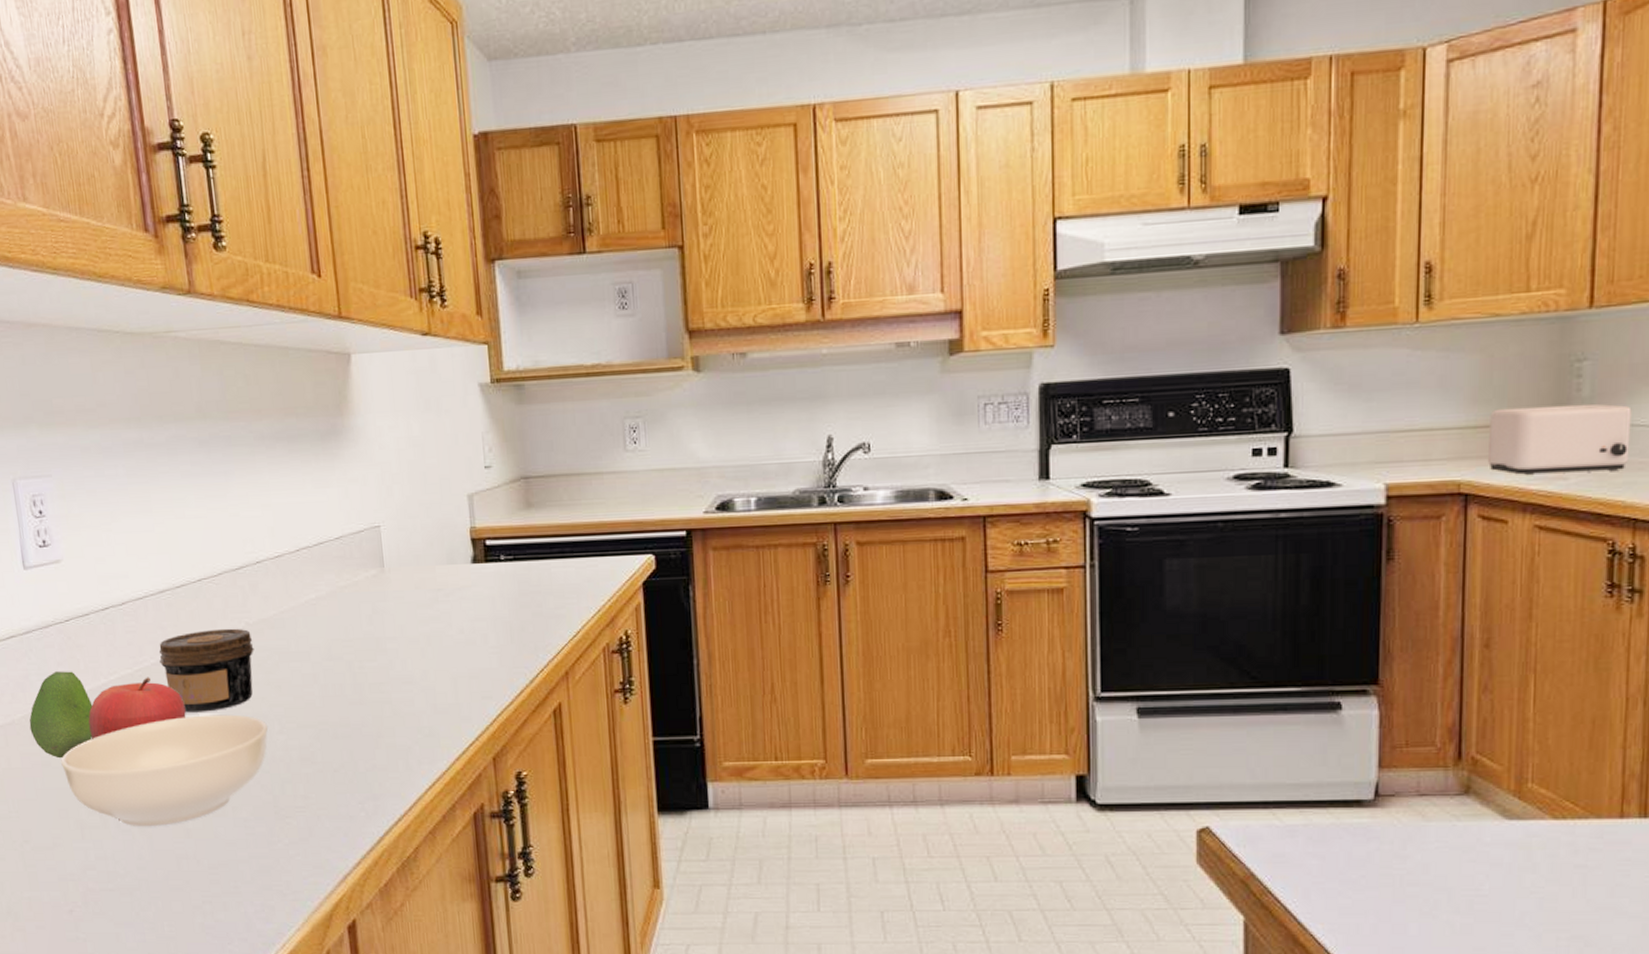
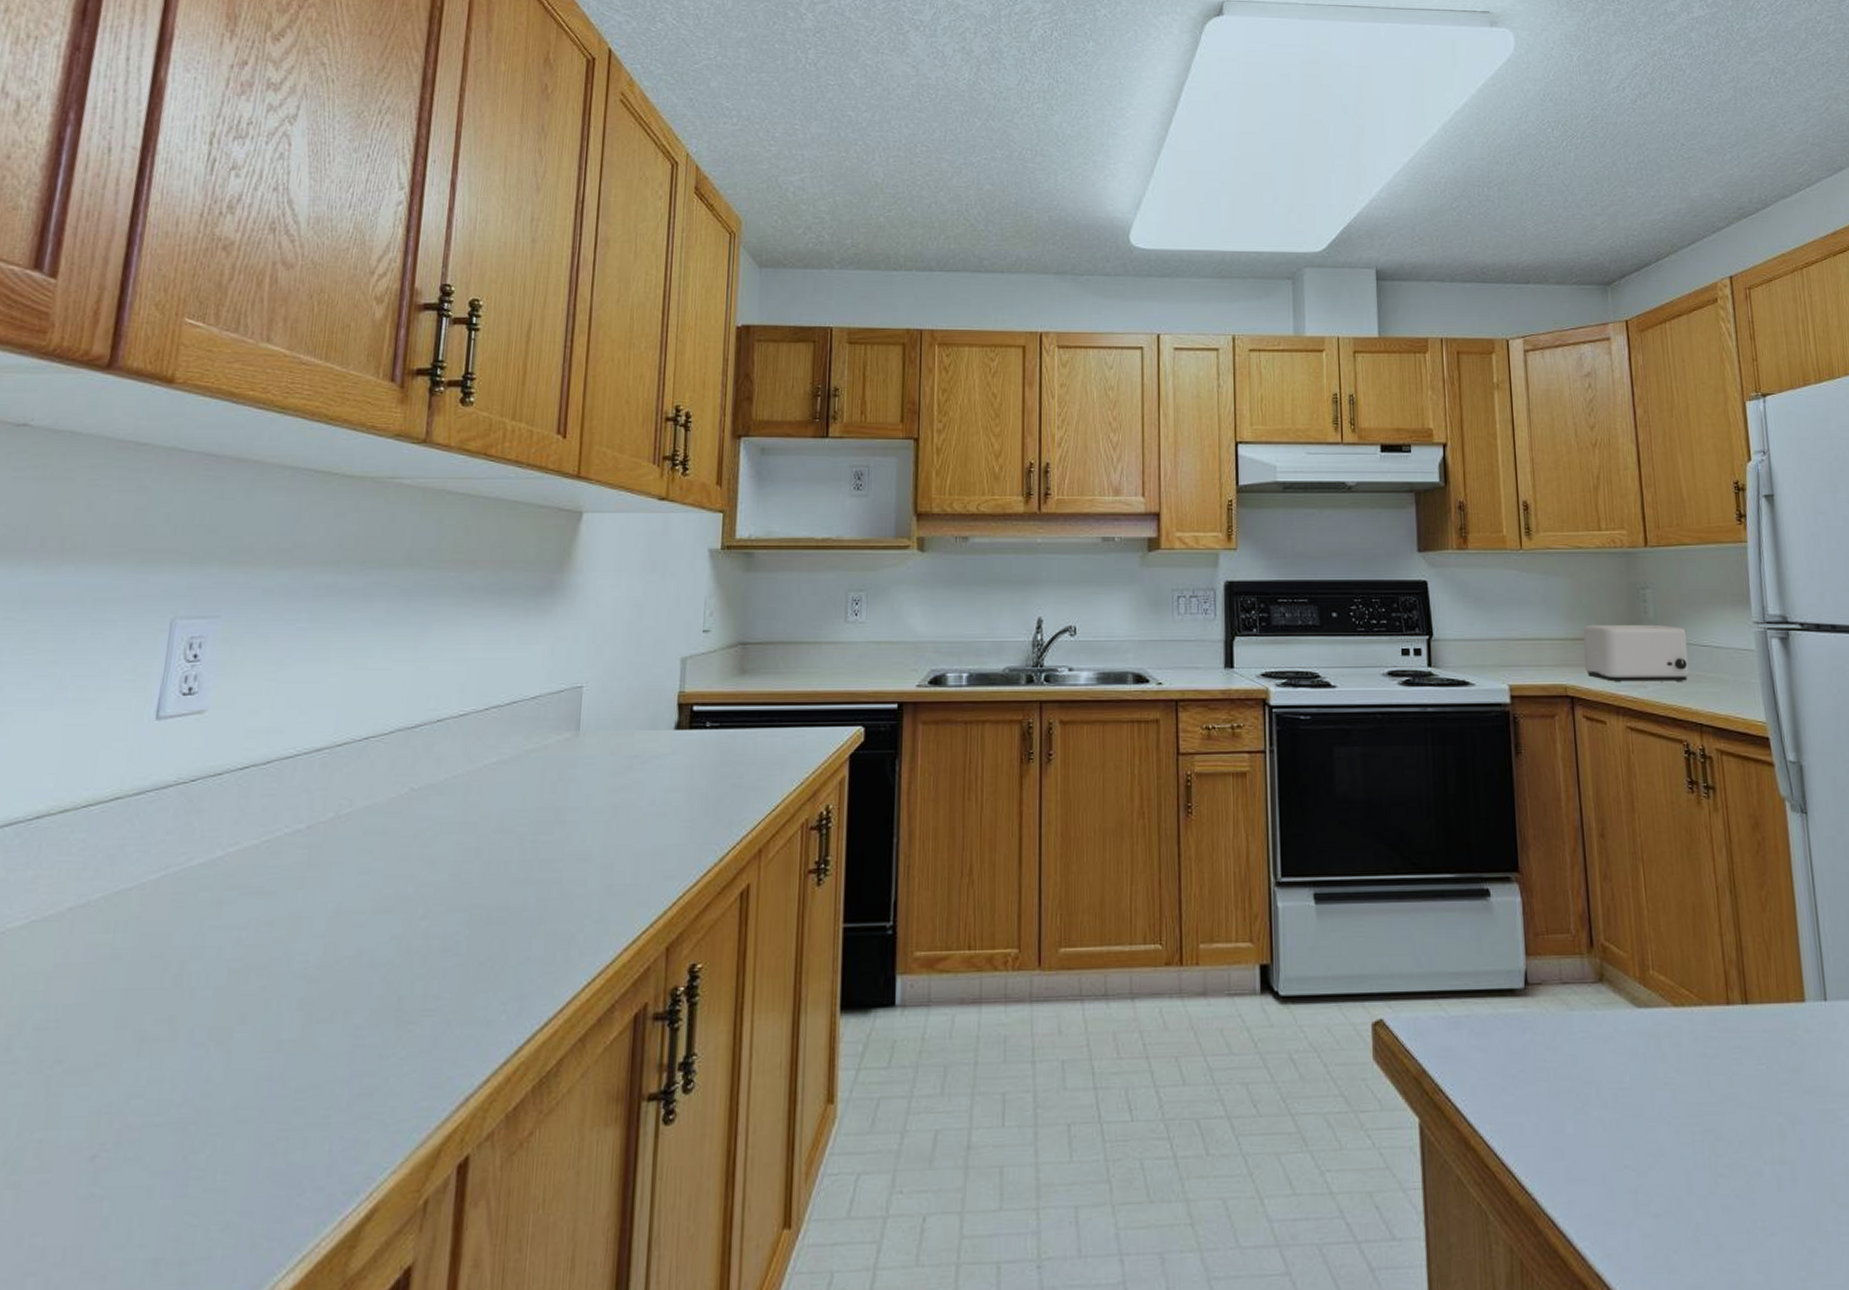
fruit: present [29,671,93,759] -> none [107,841,198,950]
bowl: present [61,714,269,827] -> none [136,895,411,1039]
fruit: present [88,677,186,739] -> none [184,849,315,926]
jar: present [158,628,254,713] -> none [296,794,414,893]

